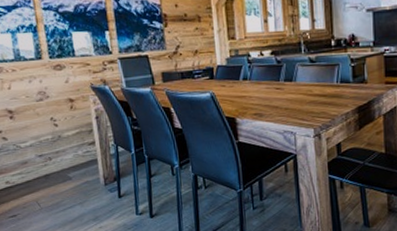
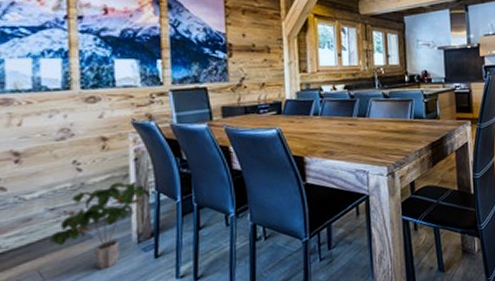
potted plant: none [41,135,110,203] -> present [49,181,149,269]

